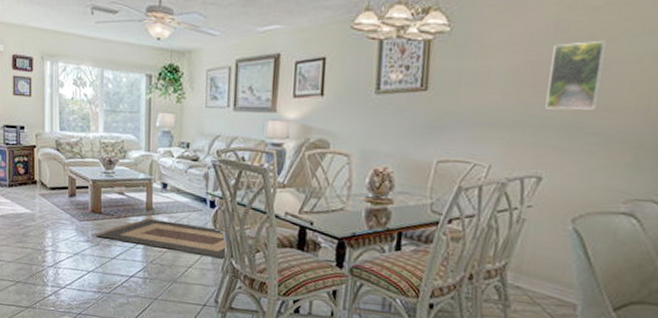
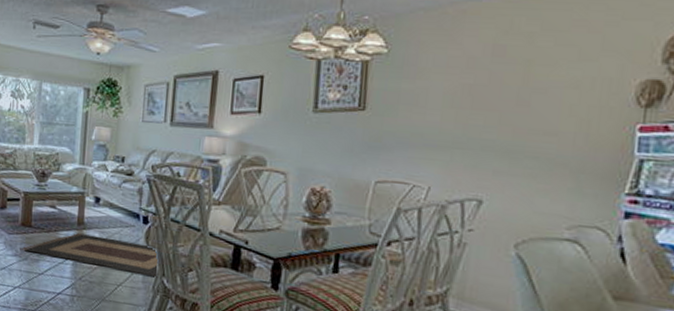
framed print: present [545,40,606,110] -> none [484,65,543,134]

